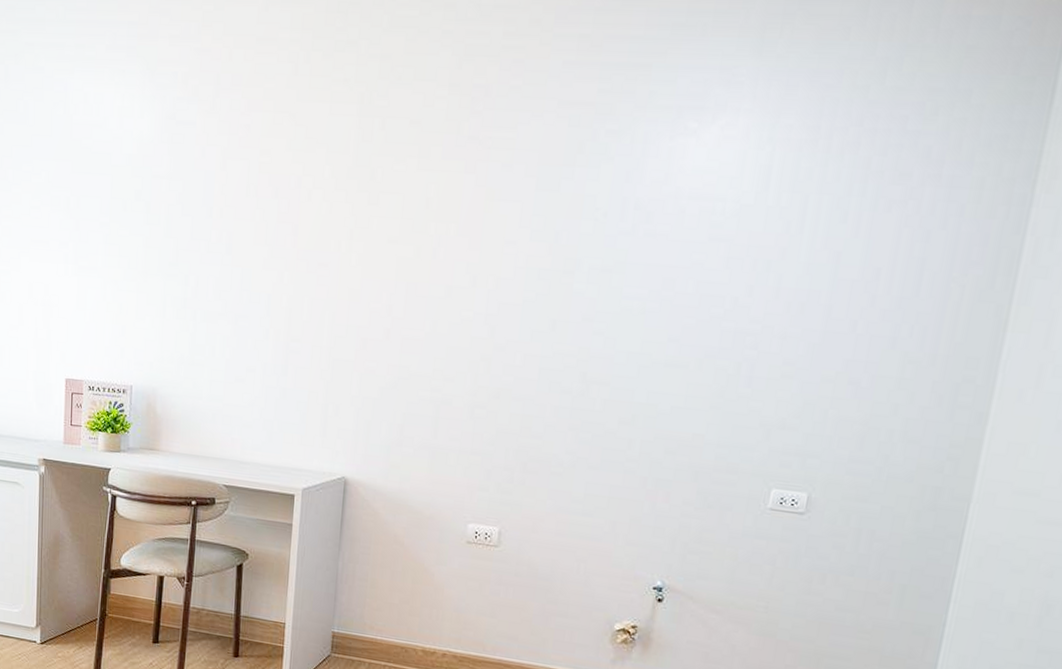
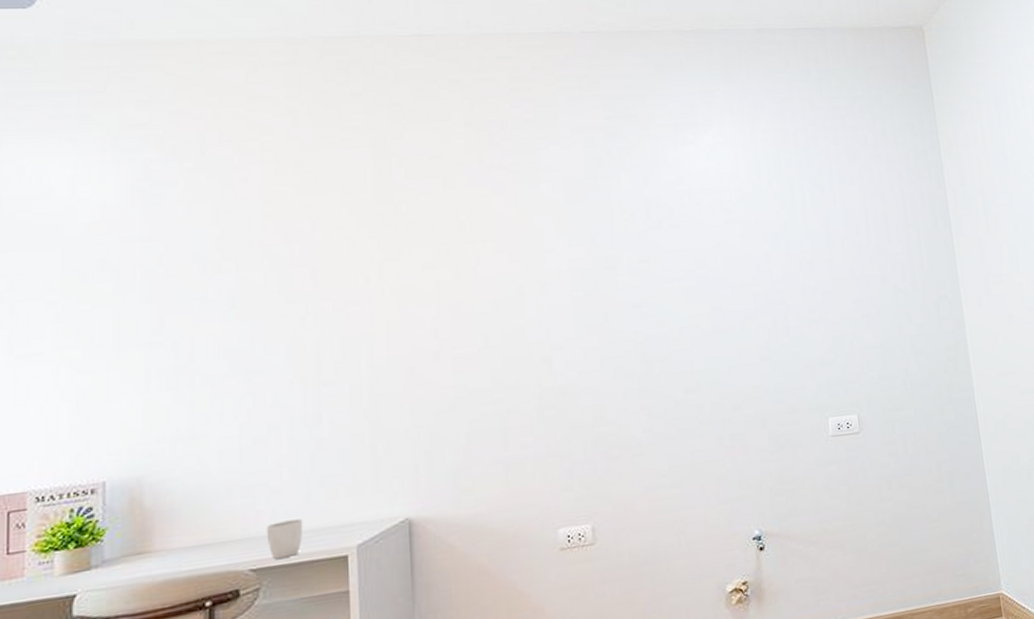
cup: none [237,451,265,483] -> present [266,519,304,559]

